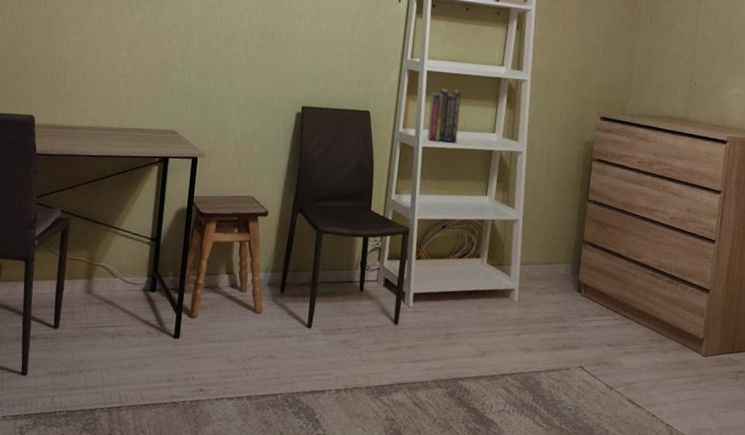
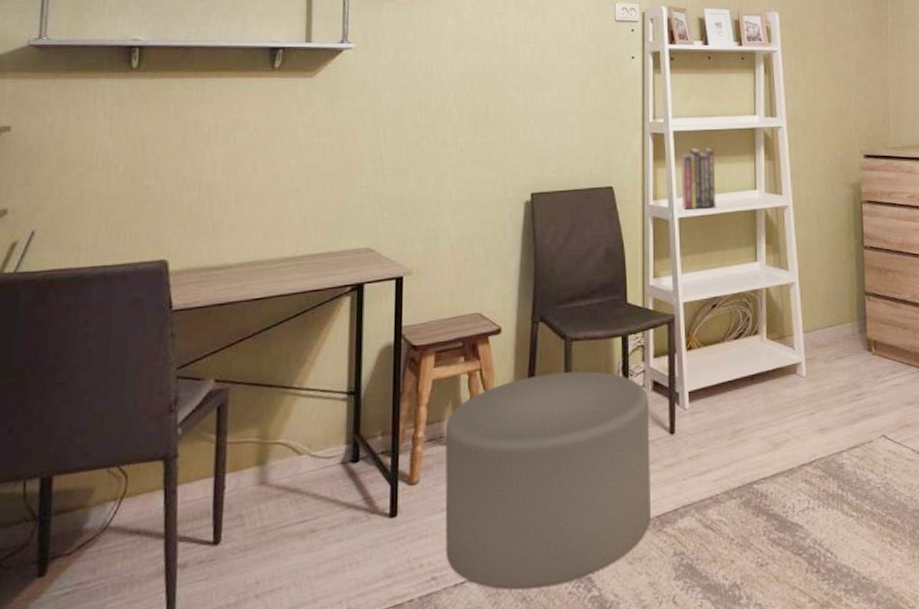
pouf: none [211,254,380,419] -> present [445,371,651,590]

